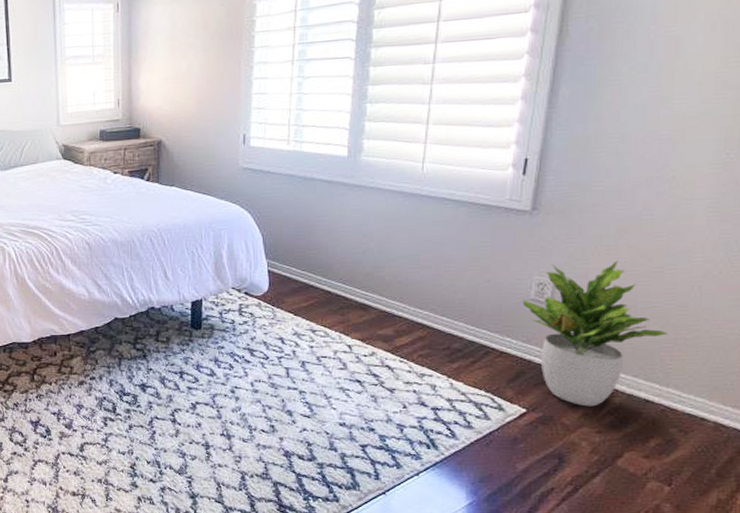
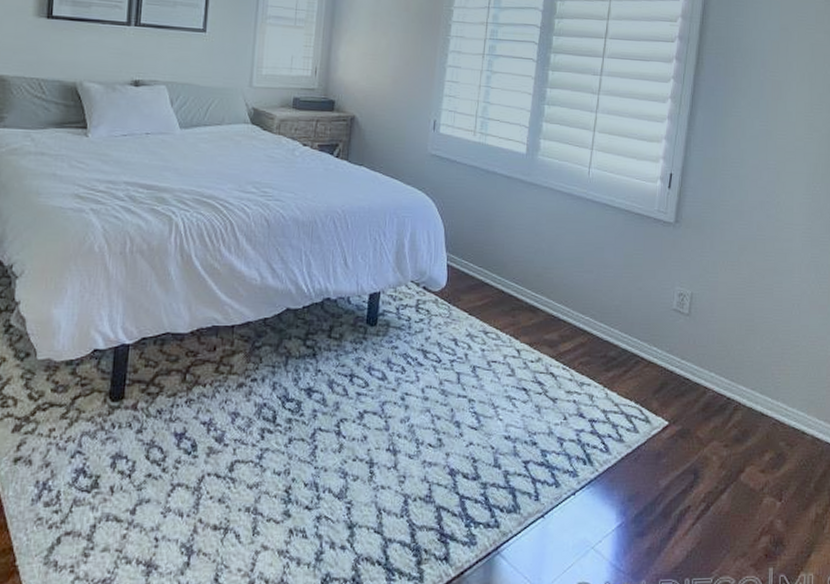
potted plant: present [522,260,668,407] -> none [666,276,777,420]

